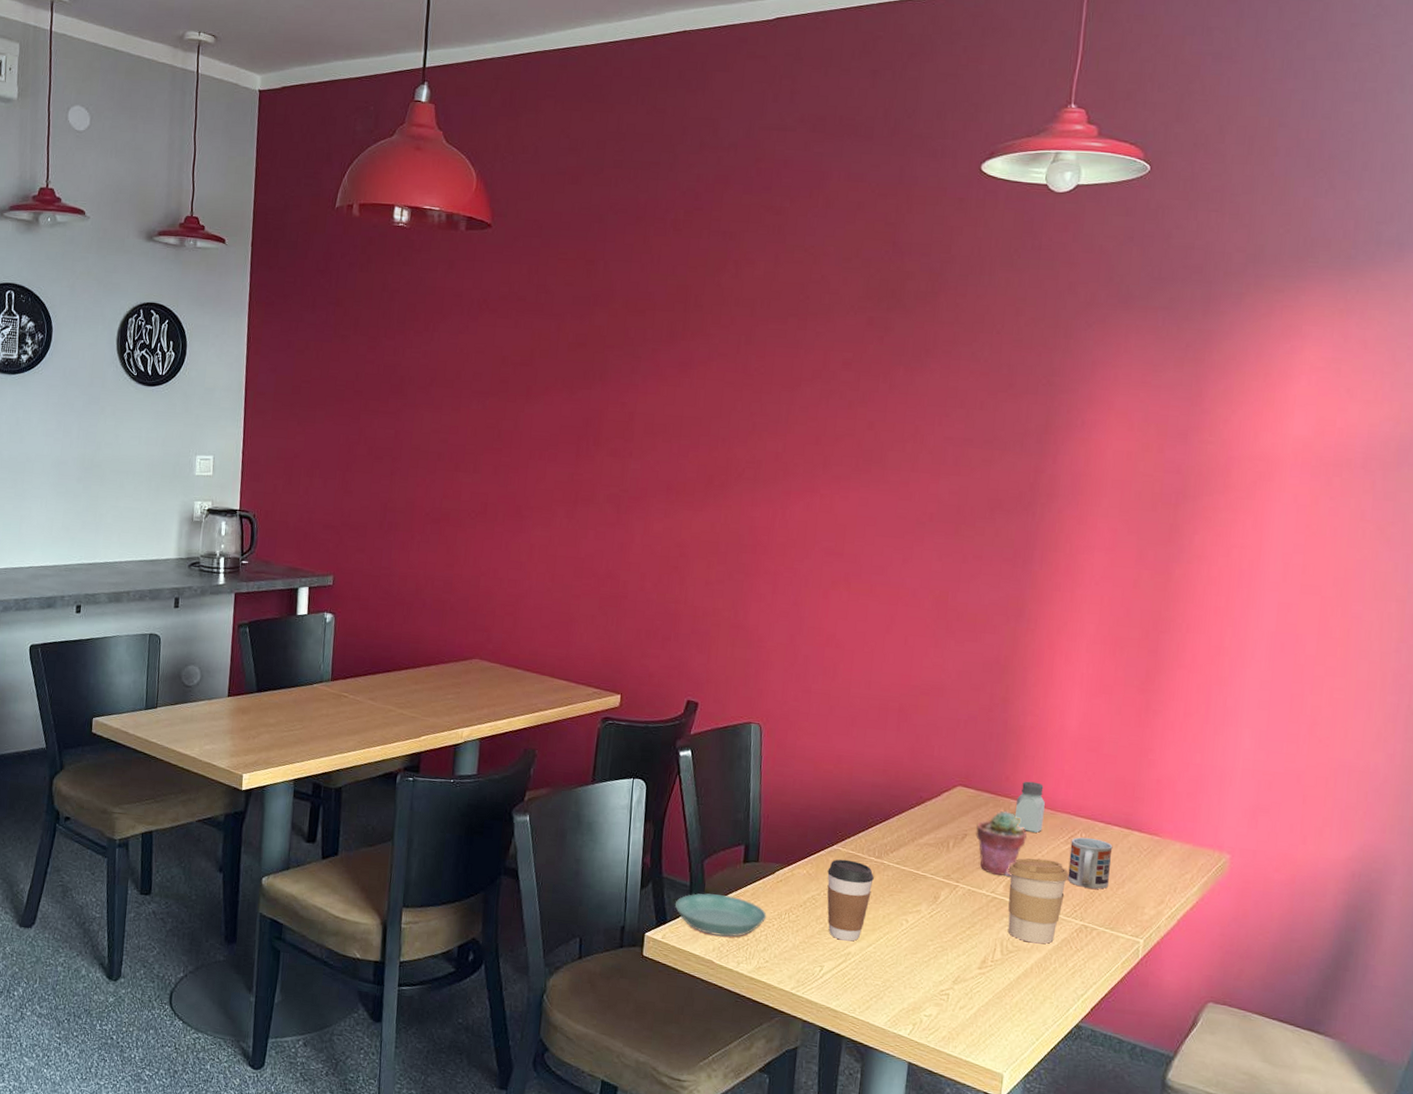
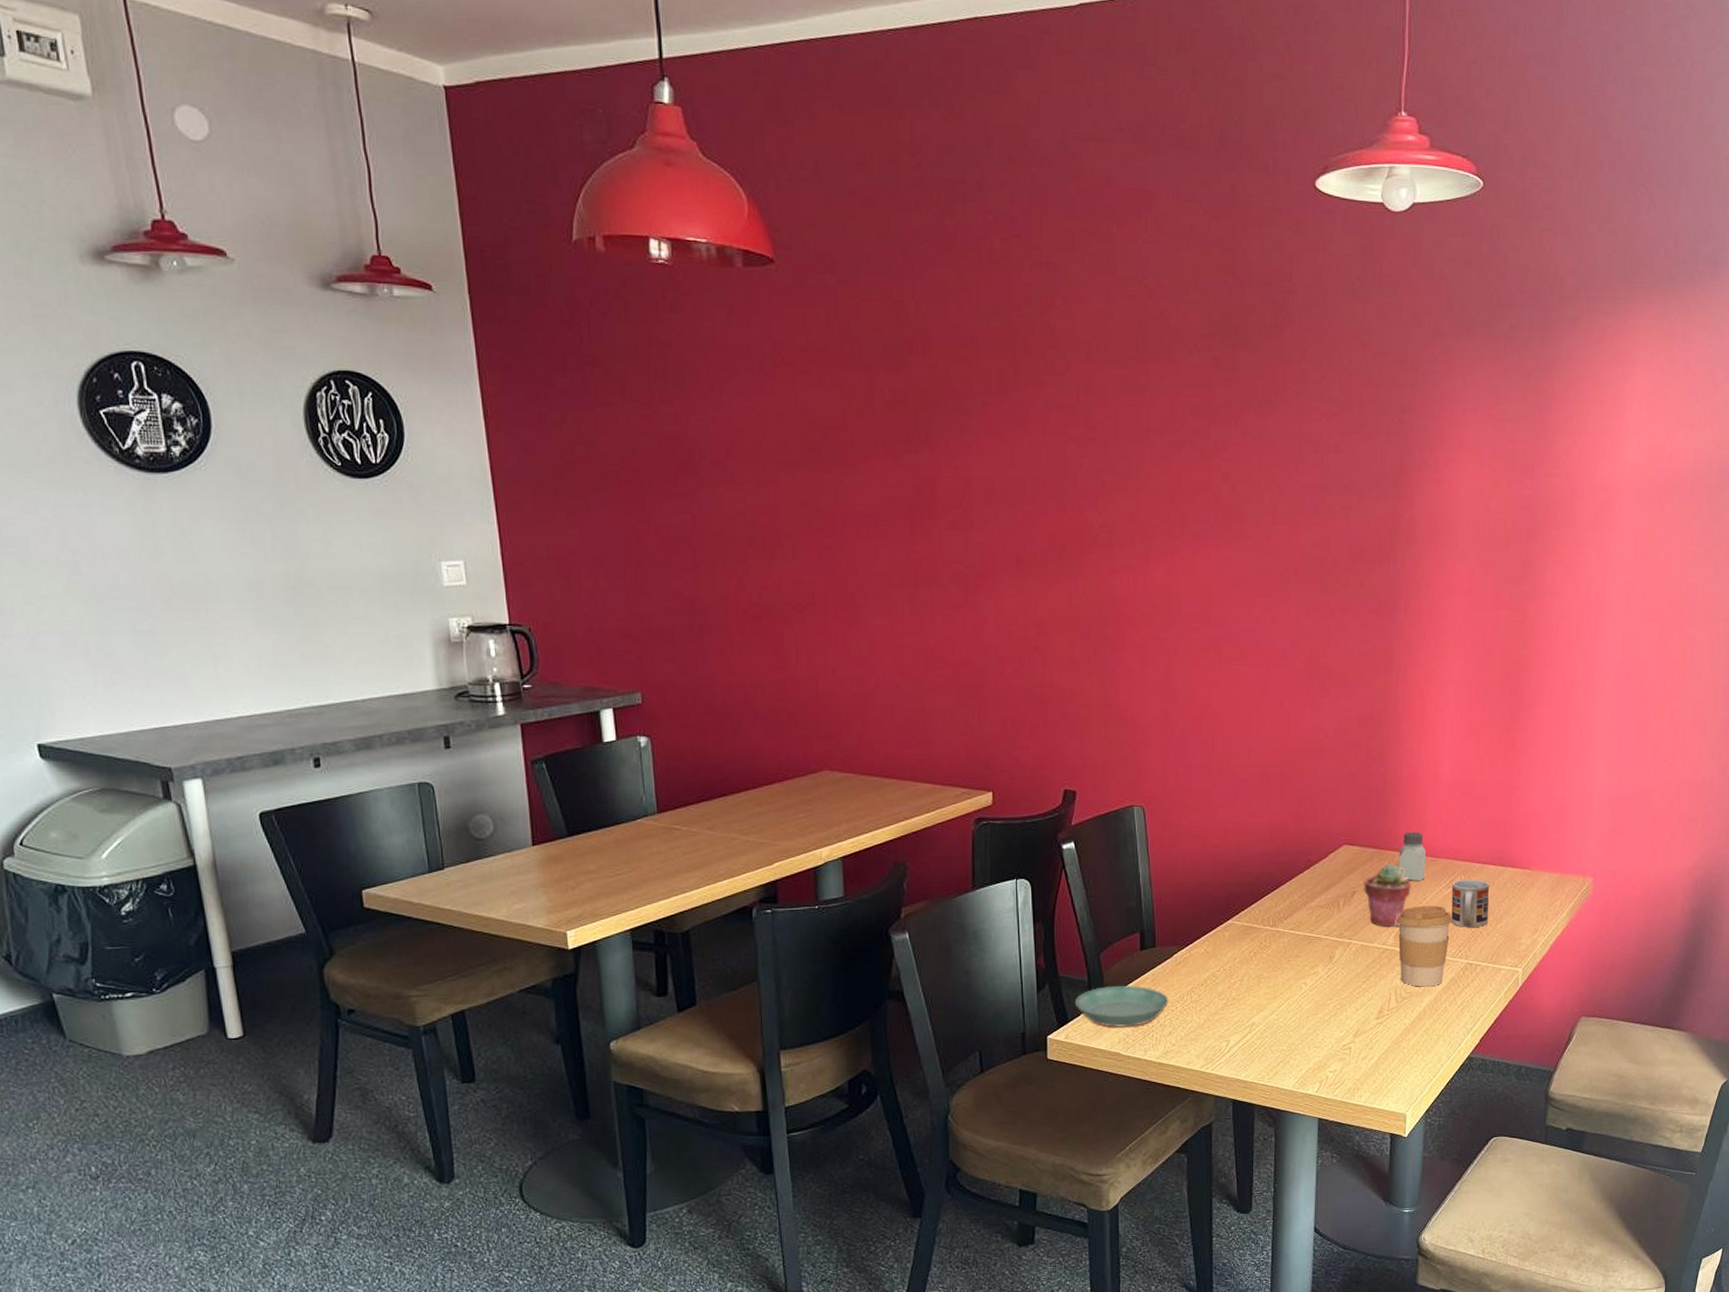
coffee cup: present [827,859,874,941] -> none [1225,932,1271,1012]

